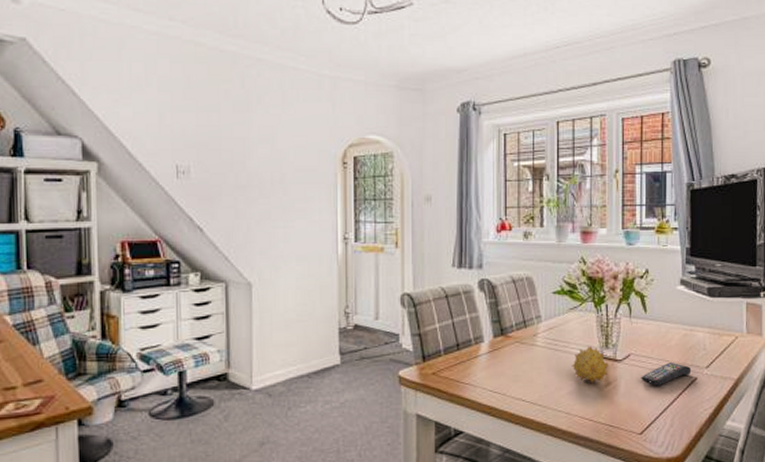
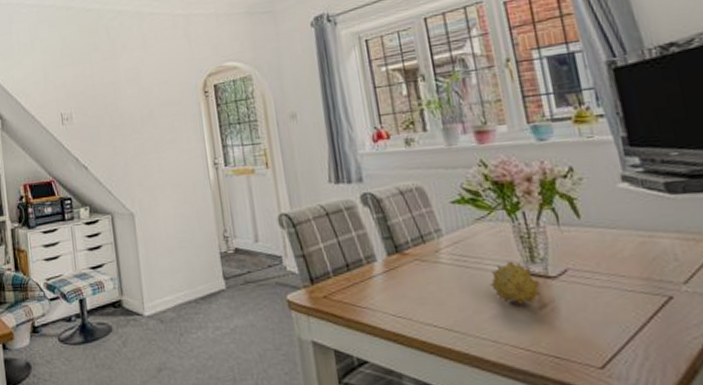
remote control: present [641,362,692,386] -> none [588,277,662,308]

